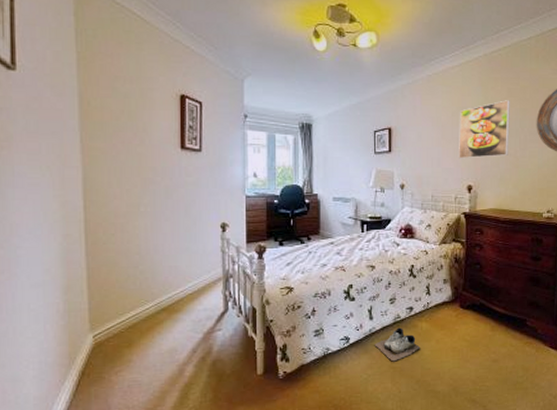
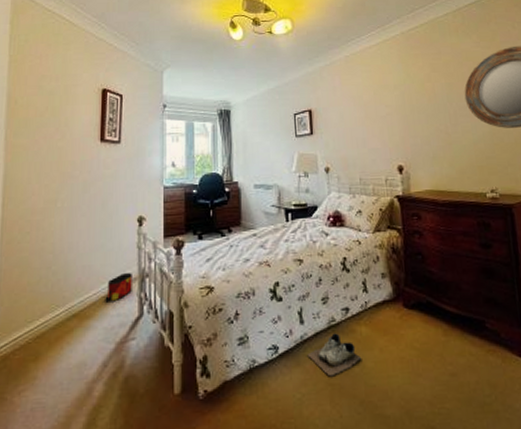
bag: none [192,274,217,299] -> present [105,273,132,302]
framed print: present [459,100,510,159] -> none [382,75,439,138]

